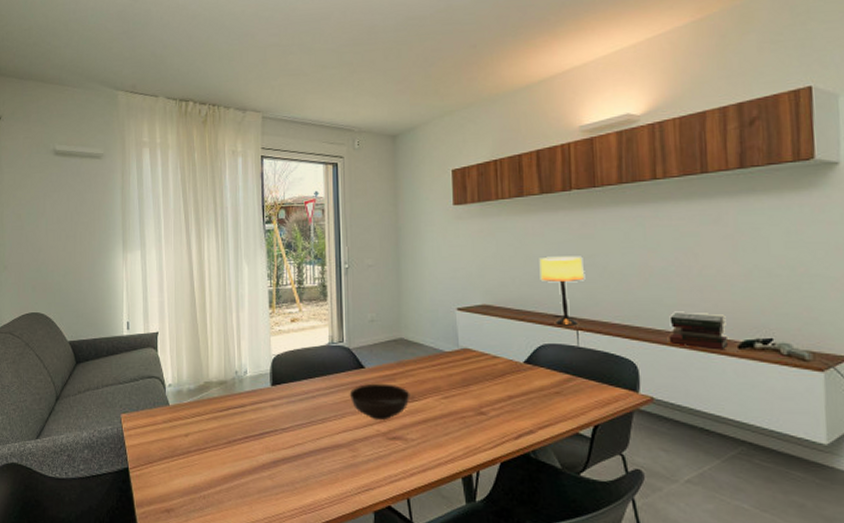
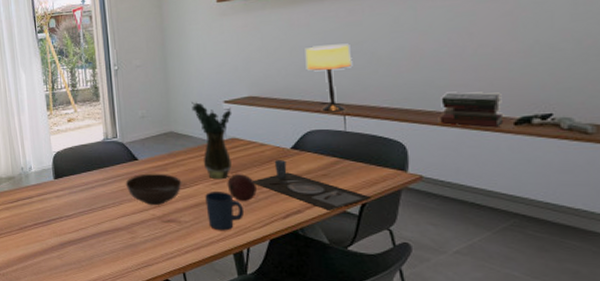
vase: none [424,306,465,394] -> present [191,101,232,180]
mug: none [434,407,475,452] -> present [205,192,245,231]
fruit: none [457,388,488,418] -> present [227,174,257,201]
place setting: none [485,374,604,432] -> present [253,160,371,211]

